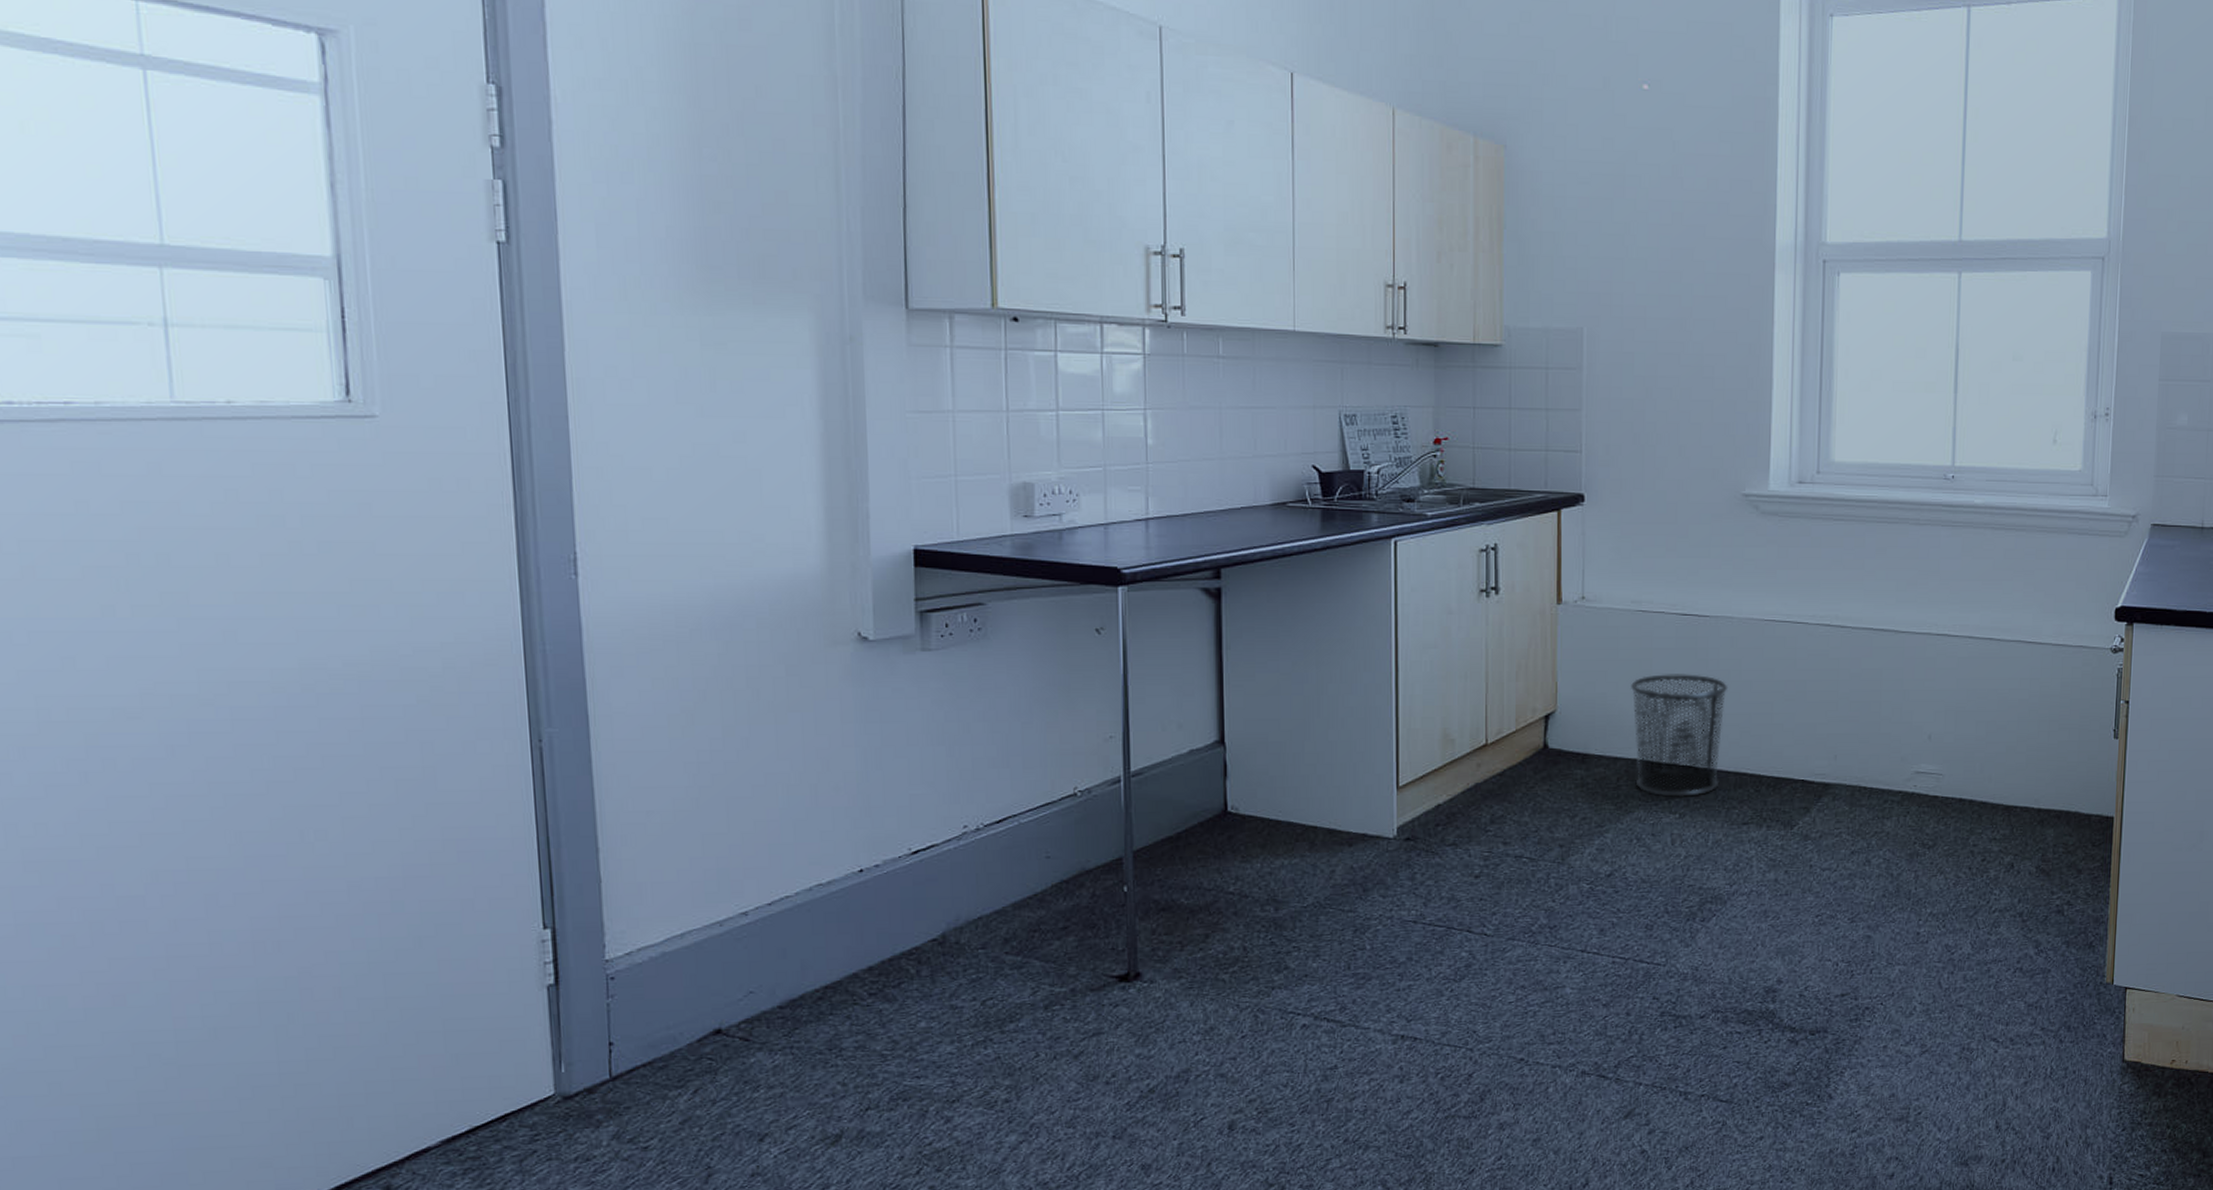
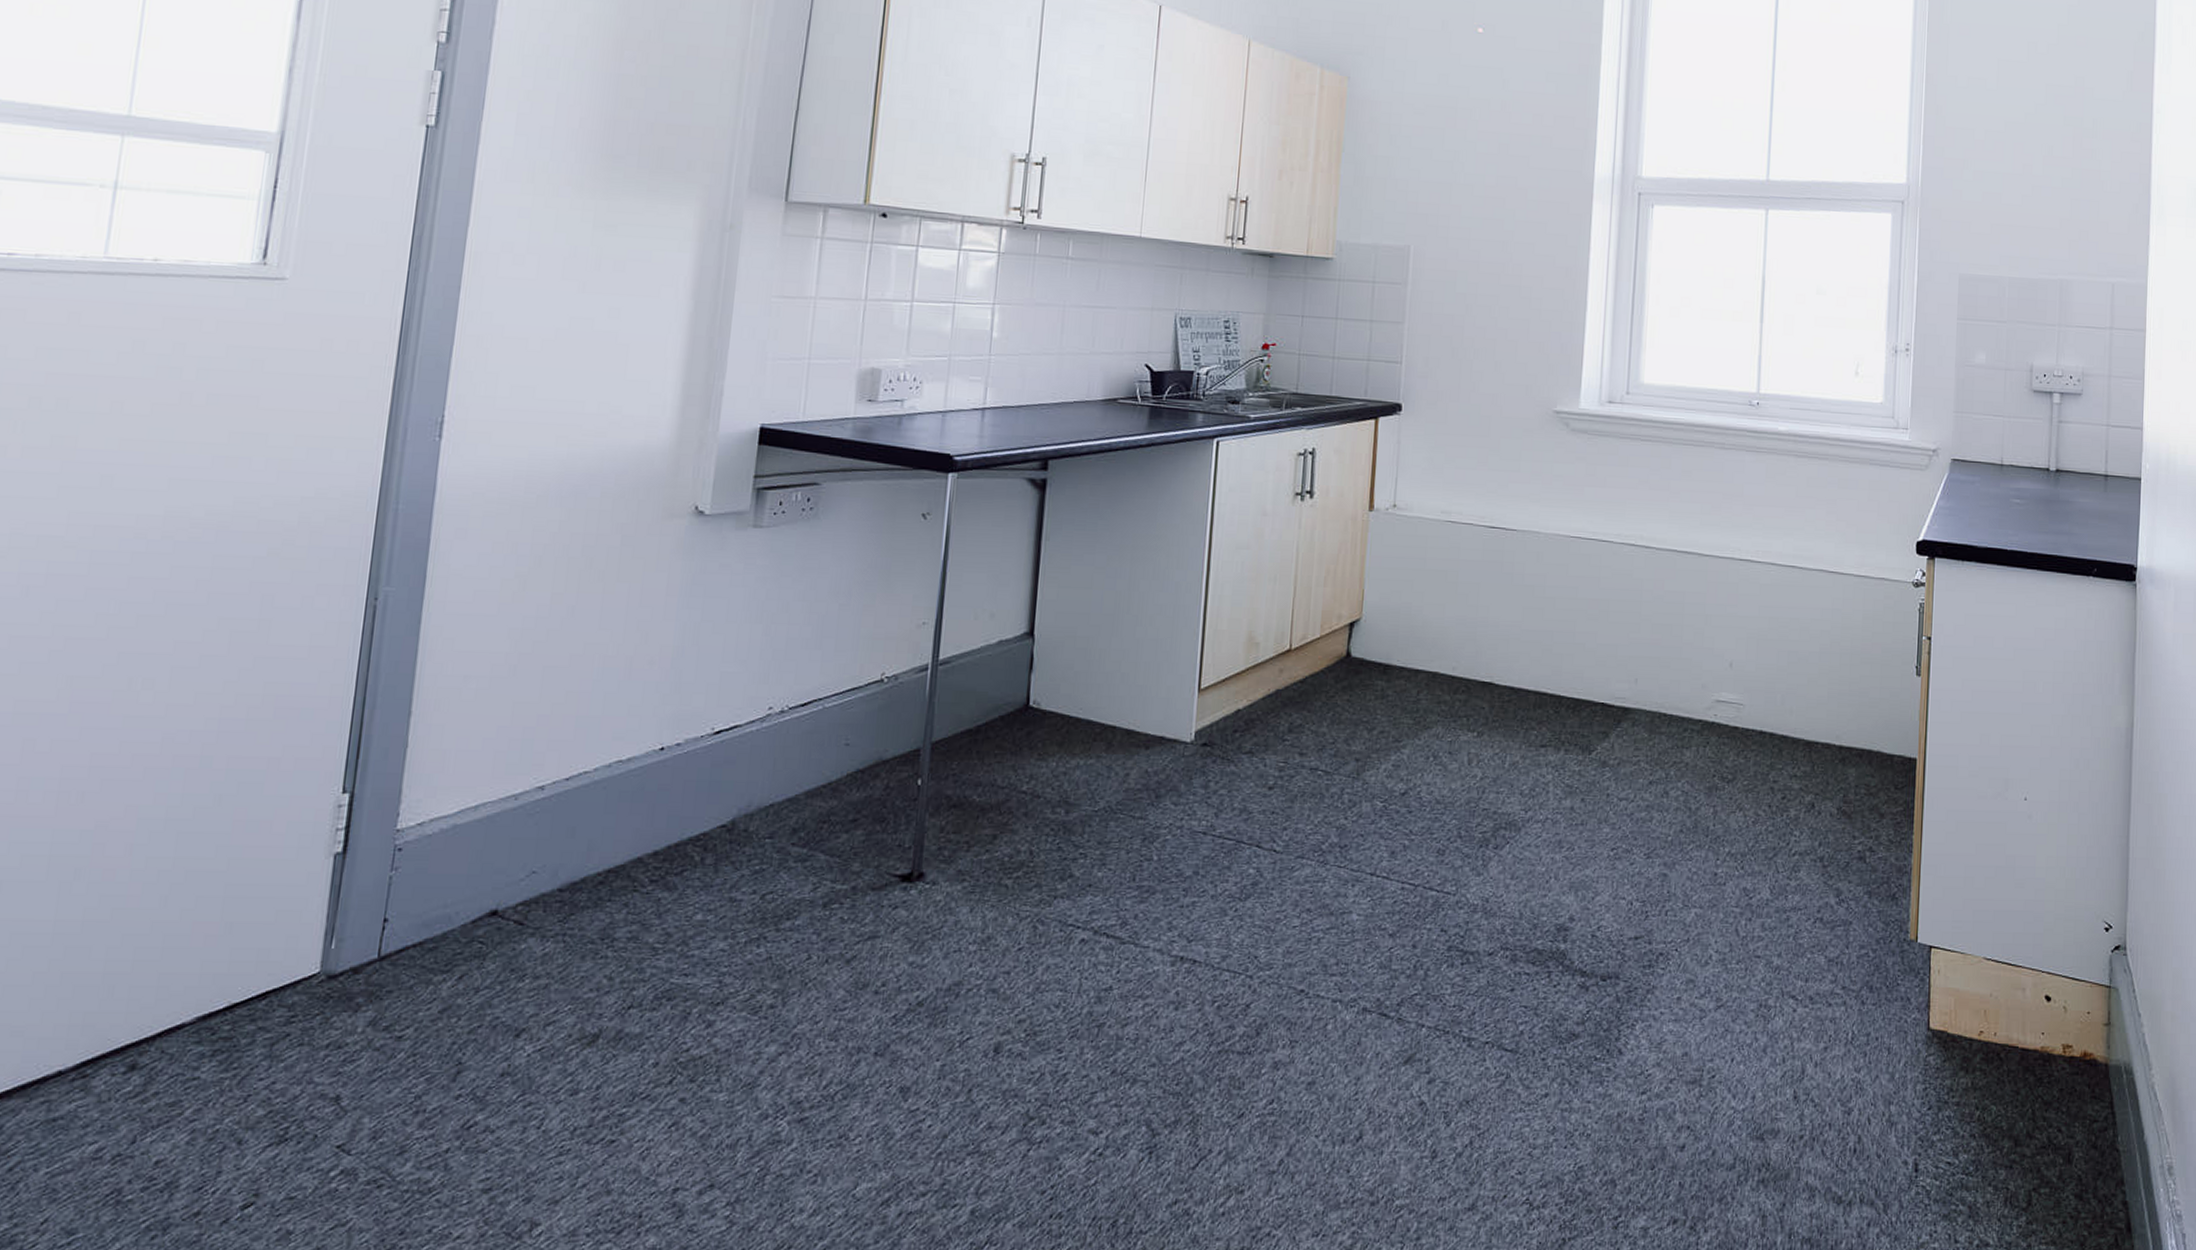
waste bin: present [1631,674,1729,798] -> none [1436,586,1532,716]

